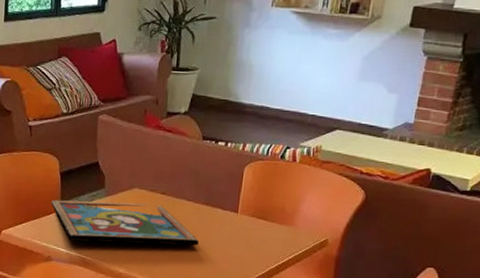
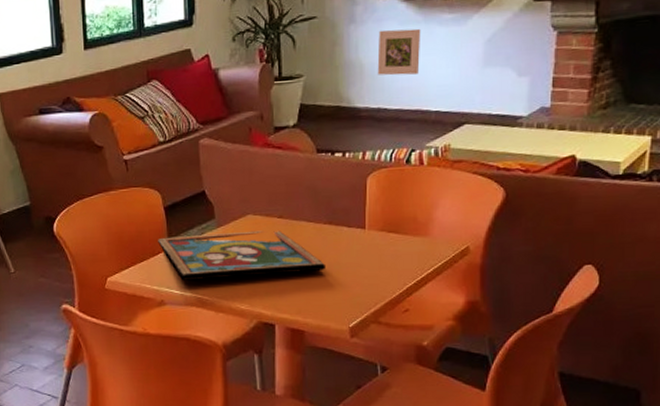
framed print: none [264,36,308,80] -> present [377,28,421,76]

